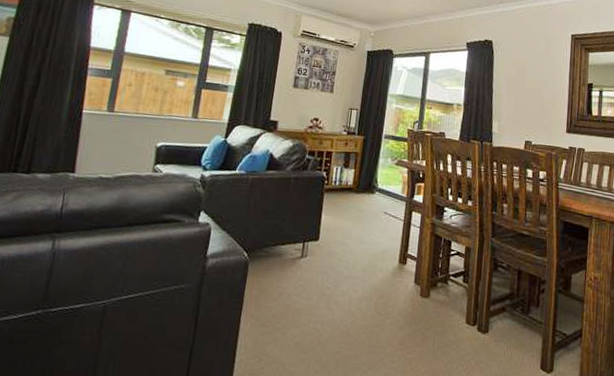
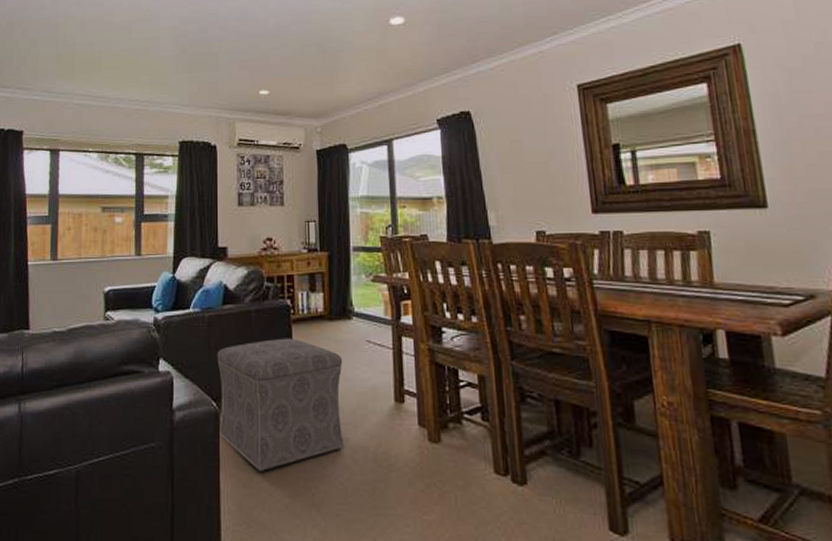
ottoman: none [246,203,363,315] -> present [217,338,345,473]

